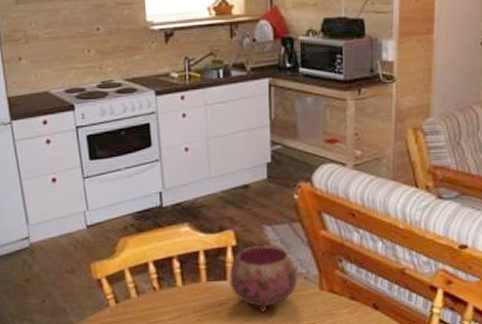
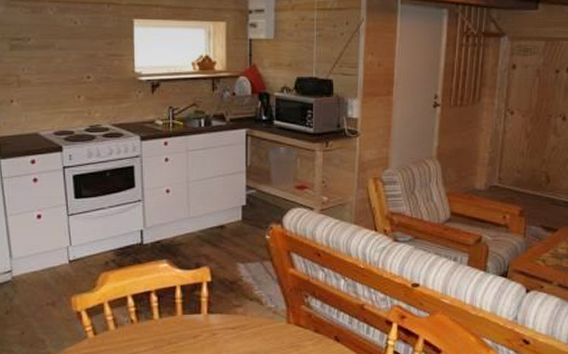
bowl: present [230,244,299,312] -> none [204,281,269,344]

